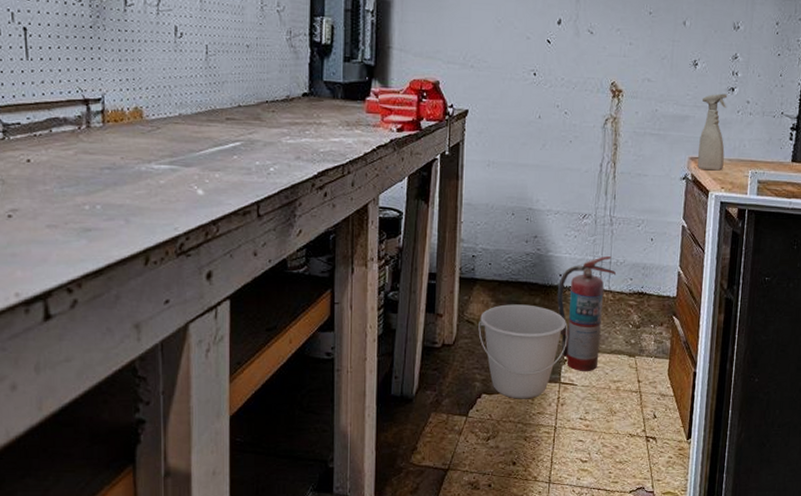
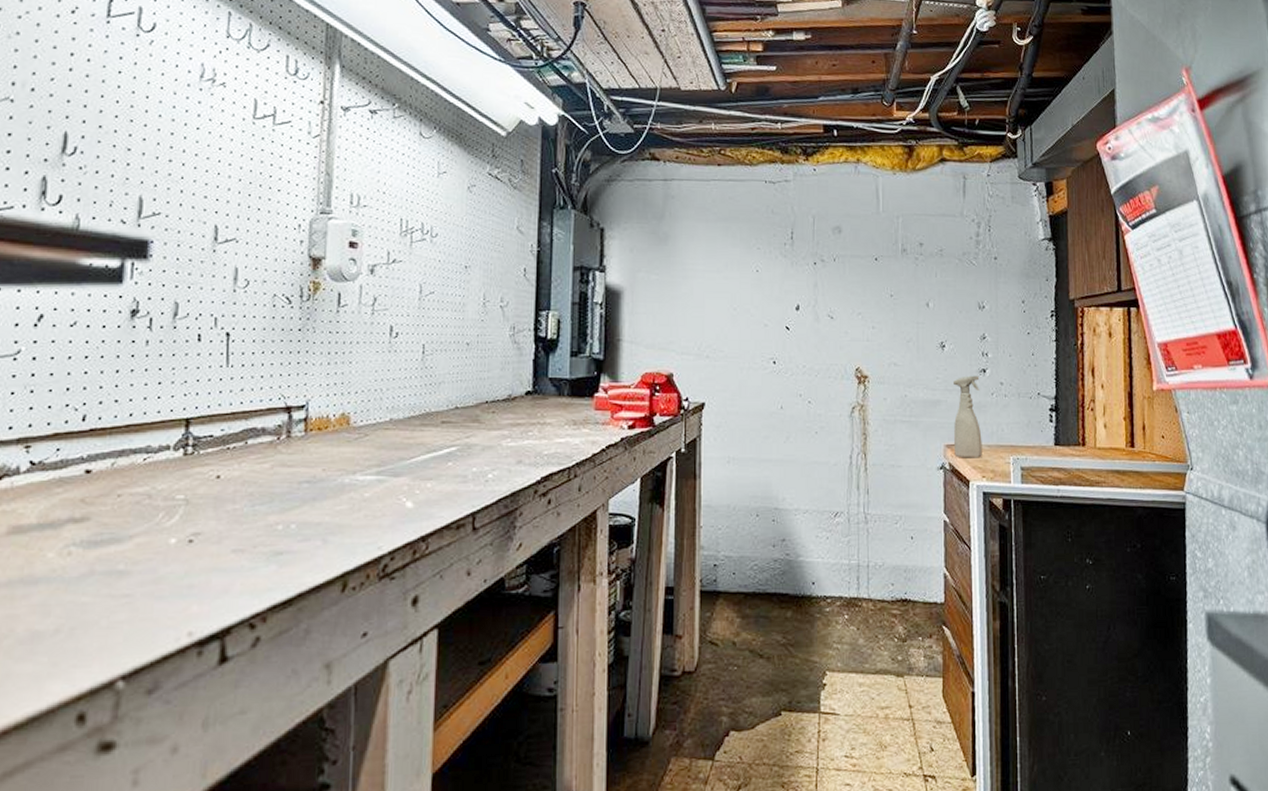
bucket: present [478,304,568,399] -> none [723,619,826,736]
fire extinguisher: present [557,255,617,372] -> none [810,558,876,698]

